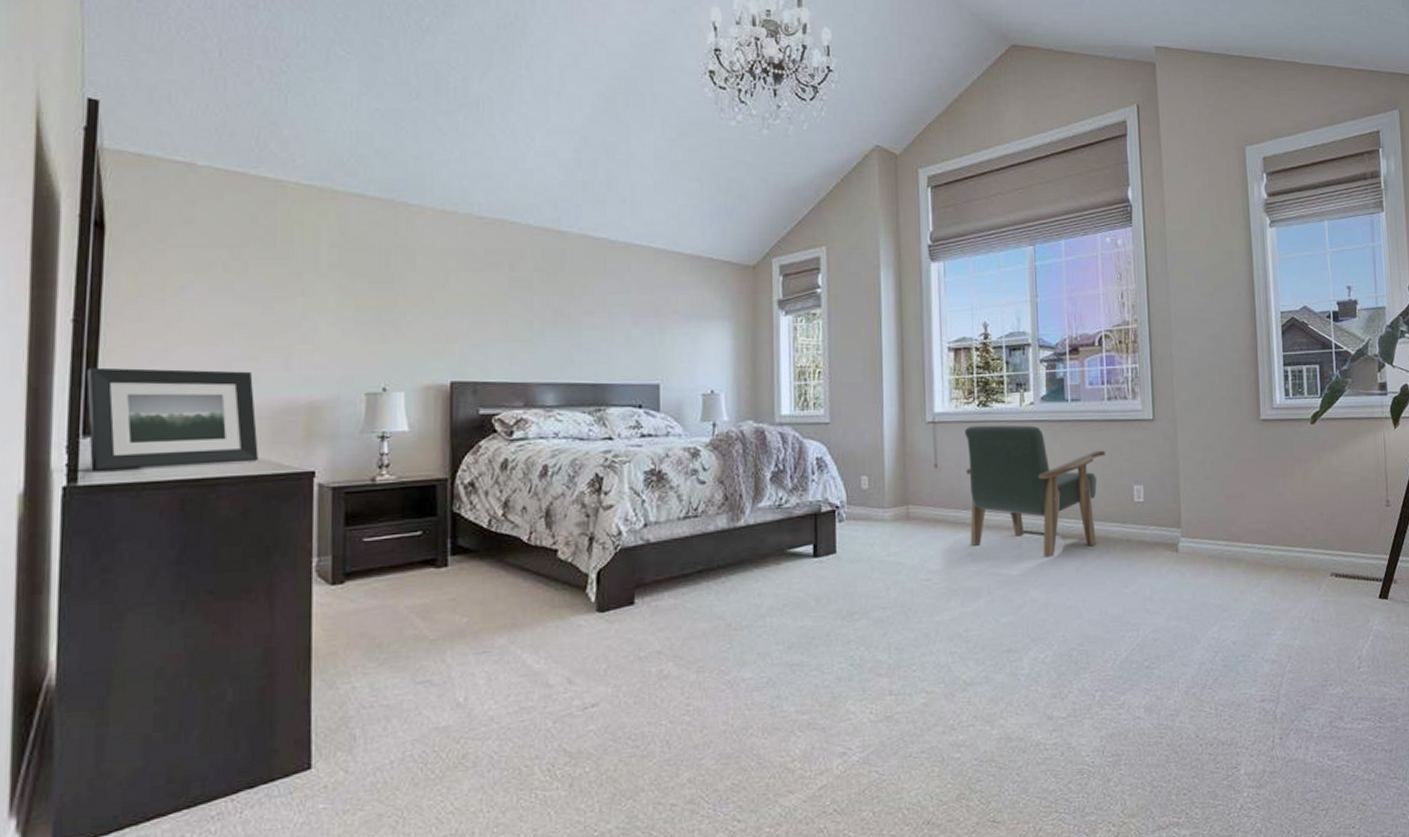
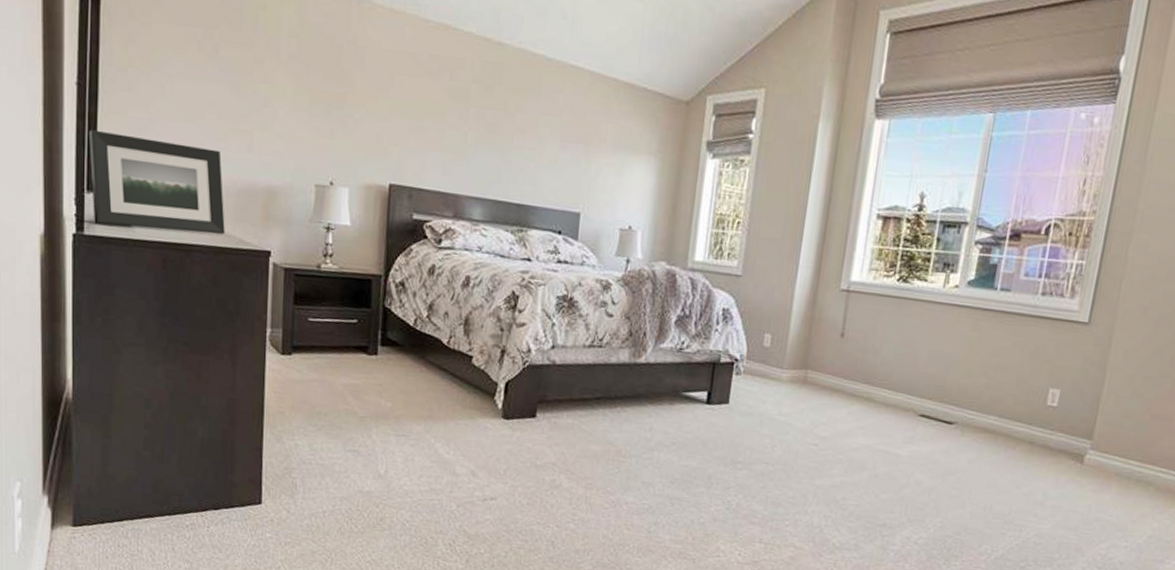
armchair: present [964,424,1106,559] -> none [863,300,1027,446]

